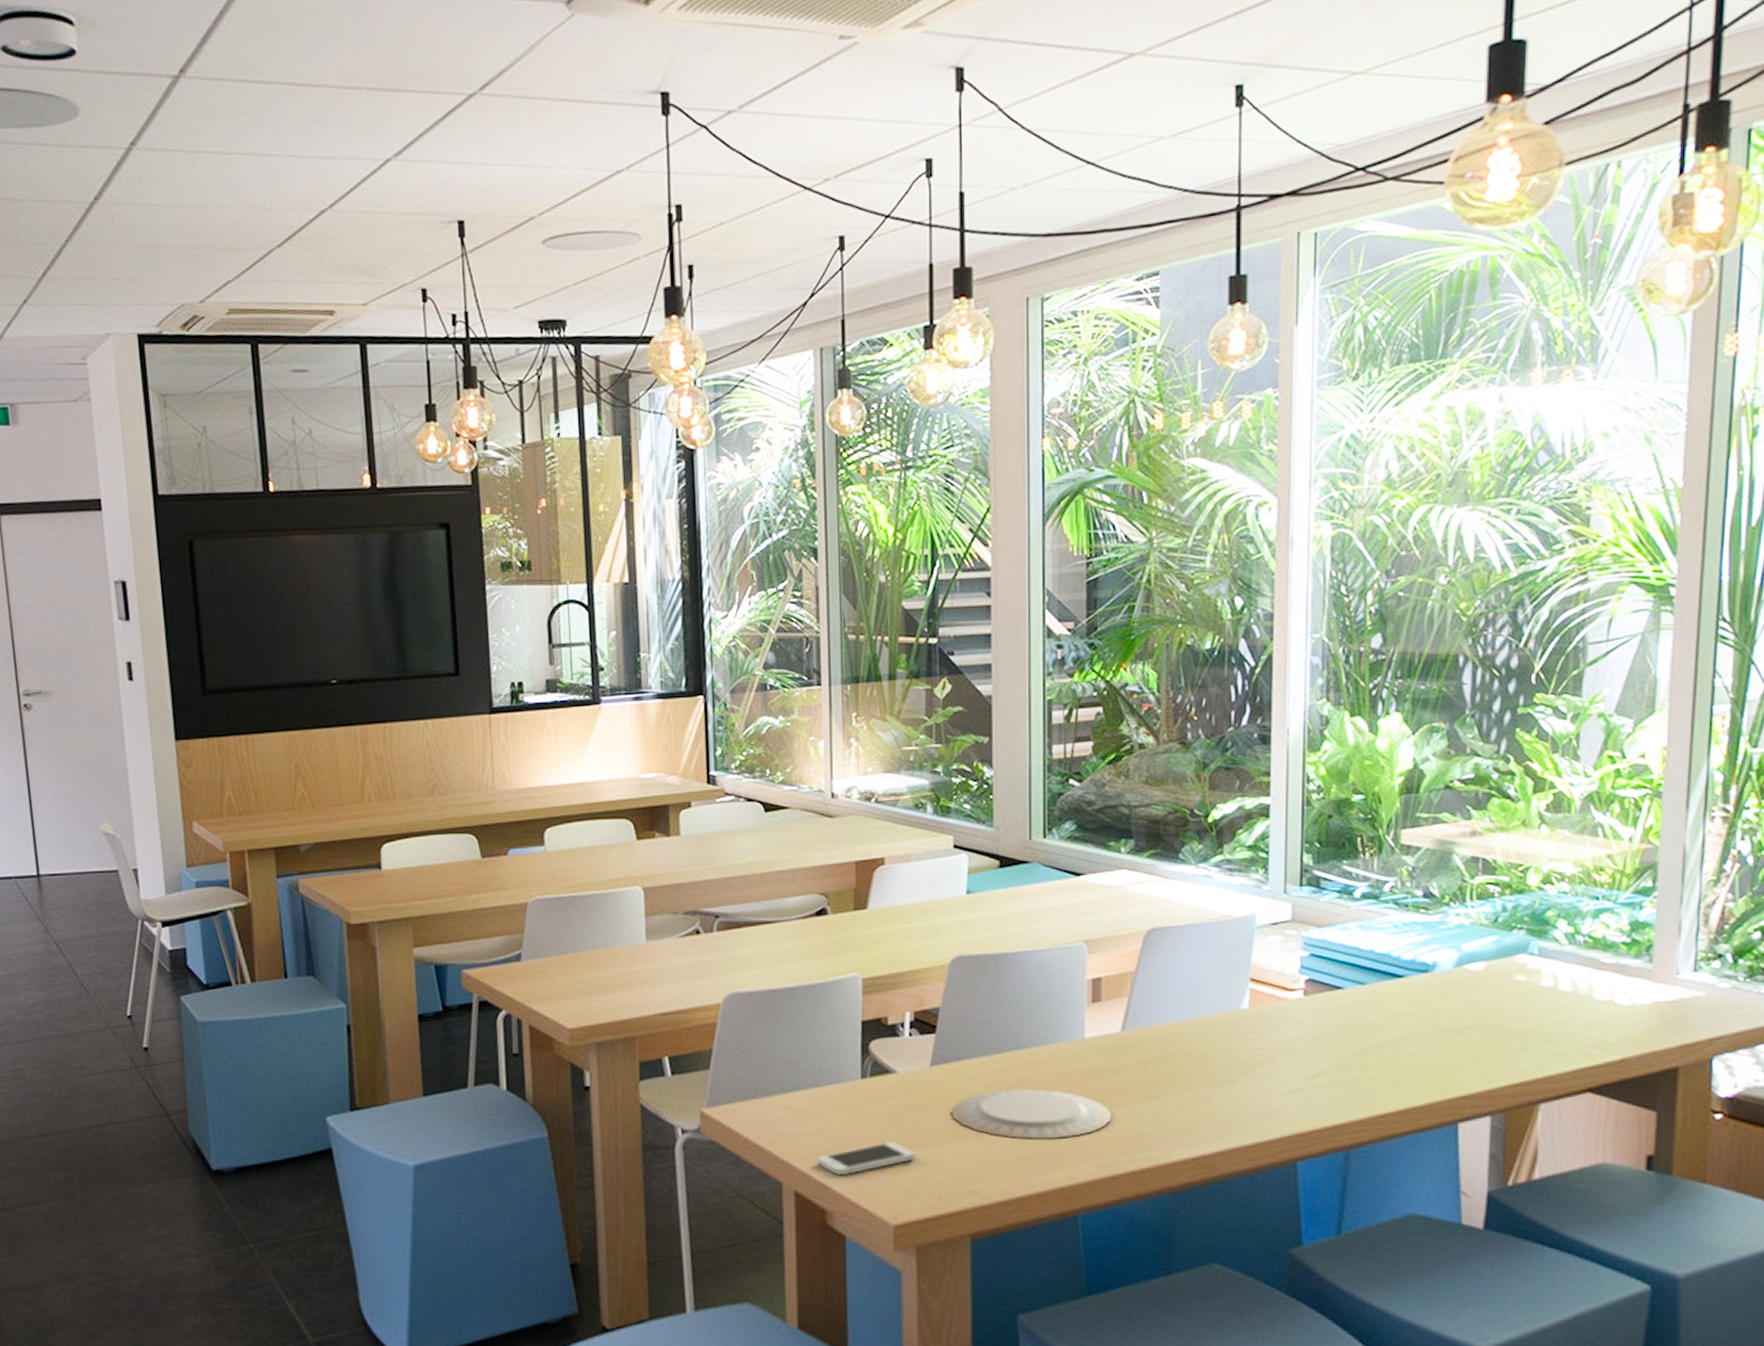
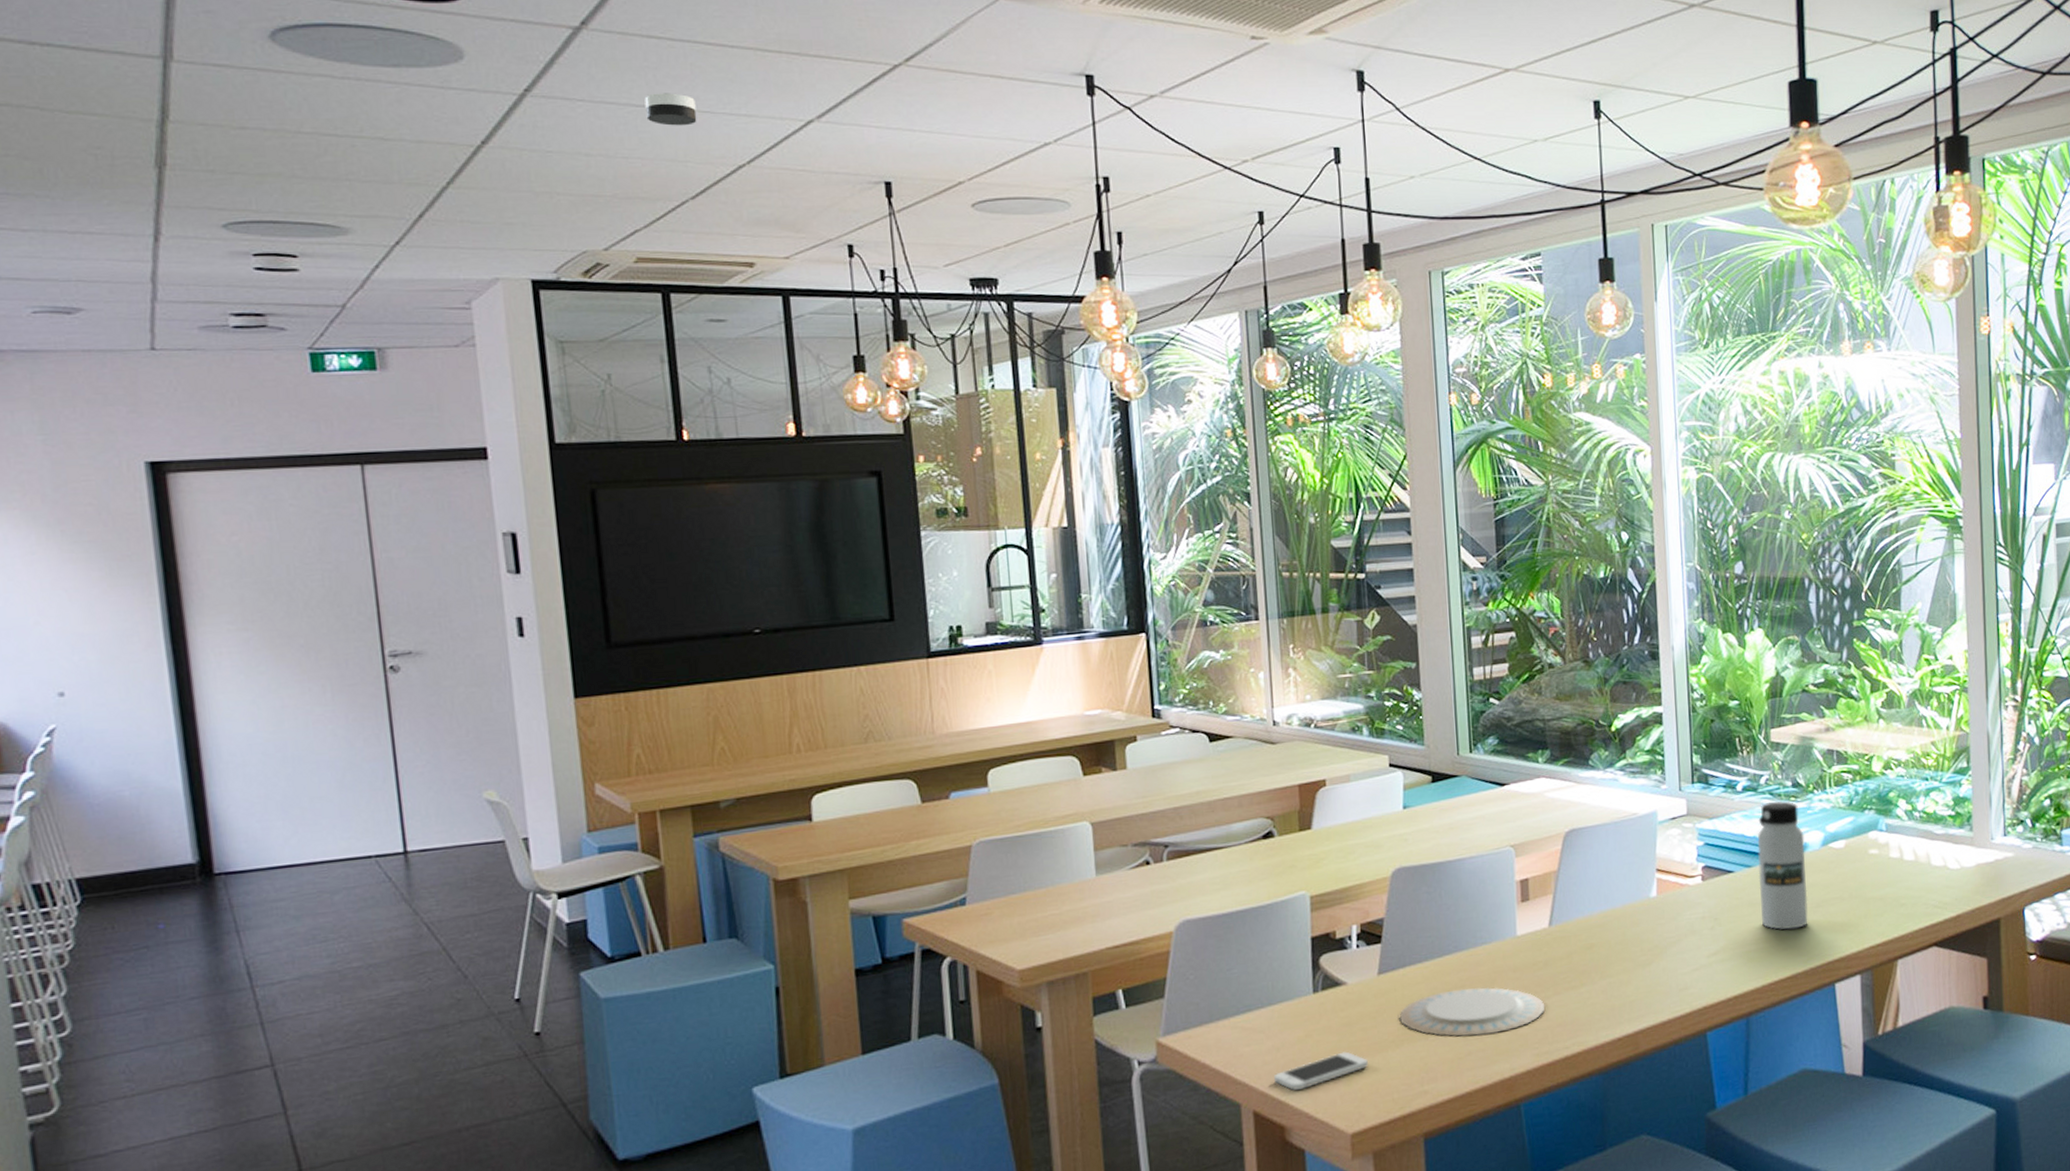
smoke detector: none [236,138,283,173] -> present [644,93,697,126]
water bottle: none [1373,913,1434,1058] -> present [1757,801,1808,930]

